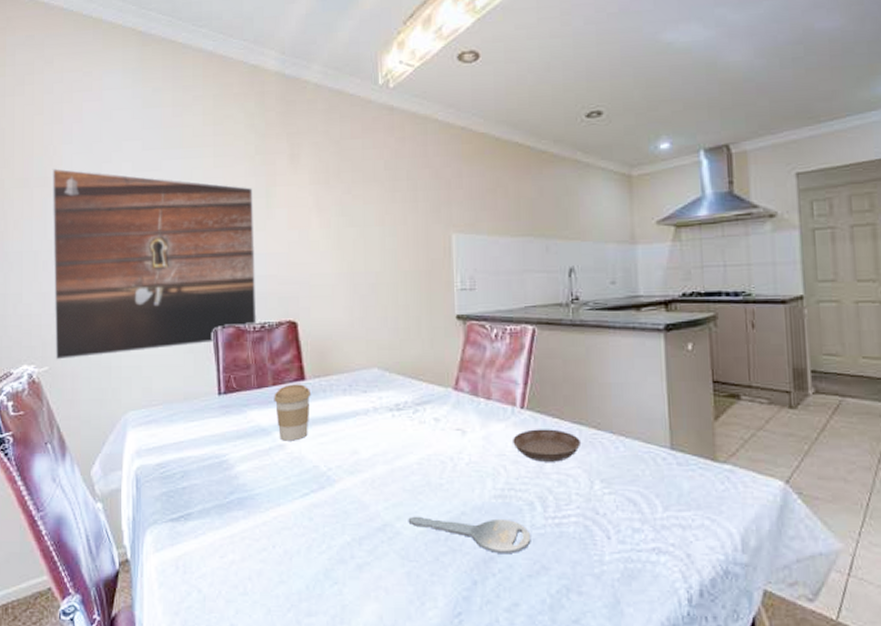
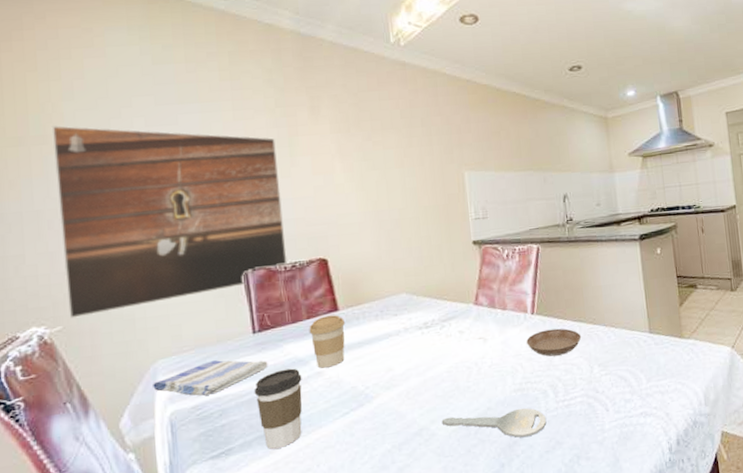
dish towel: none [123,419,231,454] -> present [153,360,268,396]
coffee cup: none [215,437,263,522] -> present [254,368,302,450]

